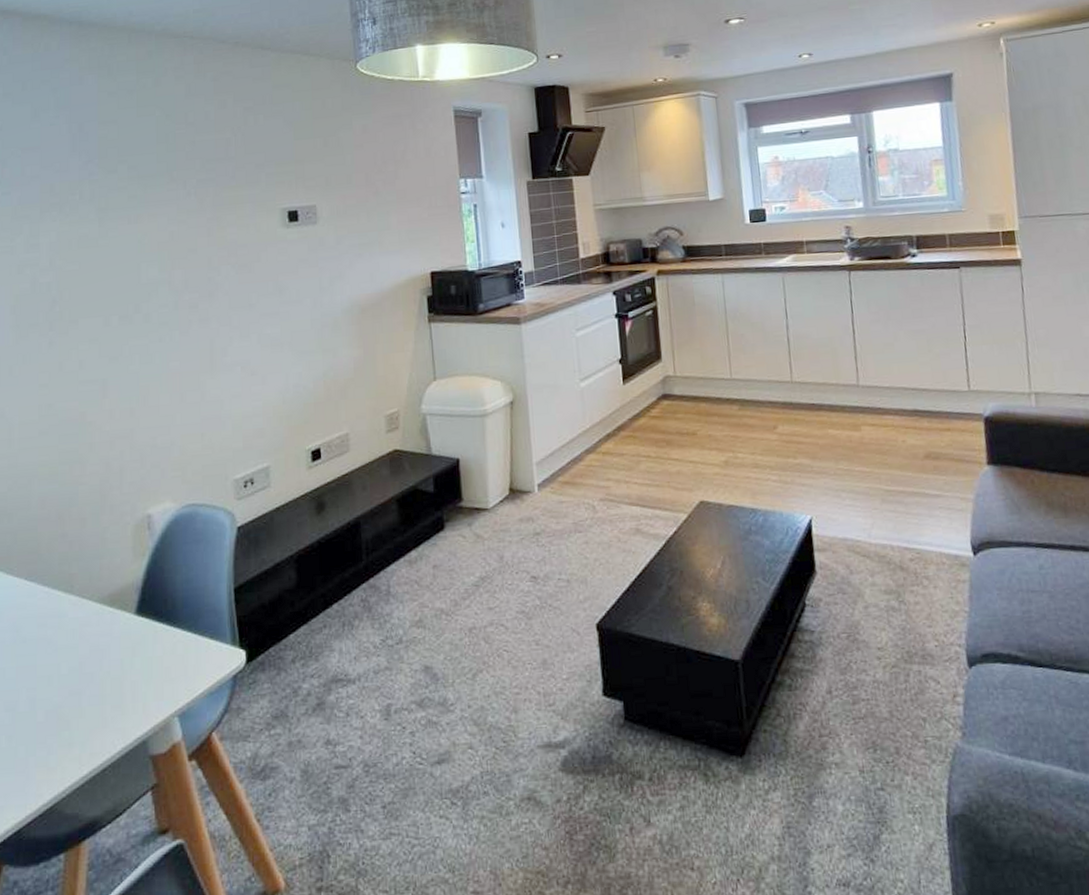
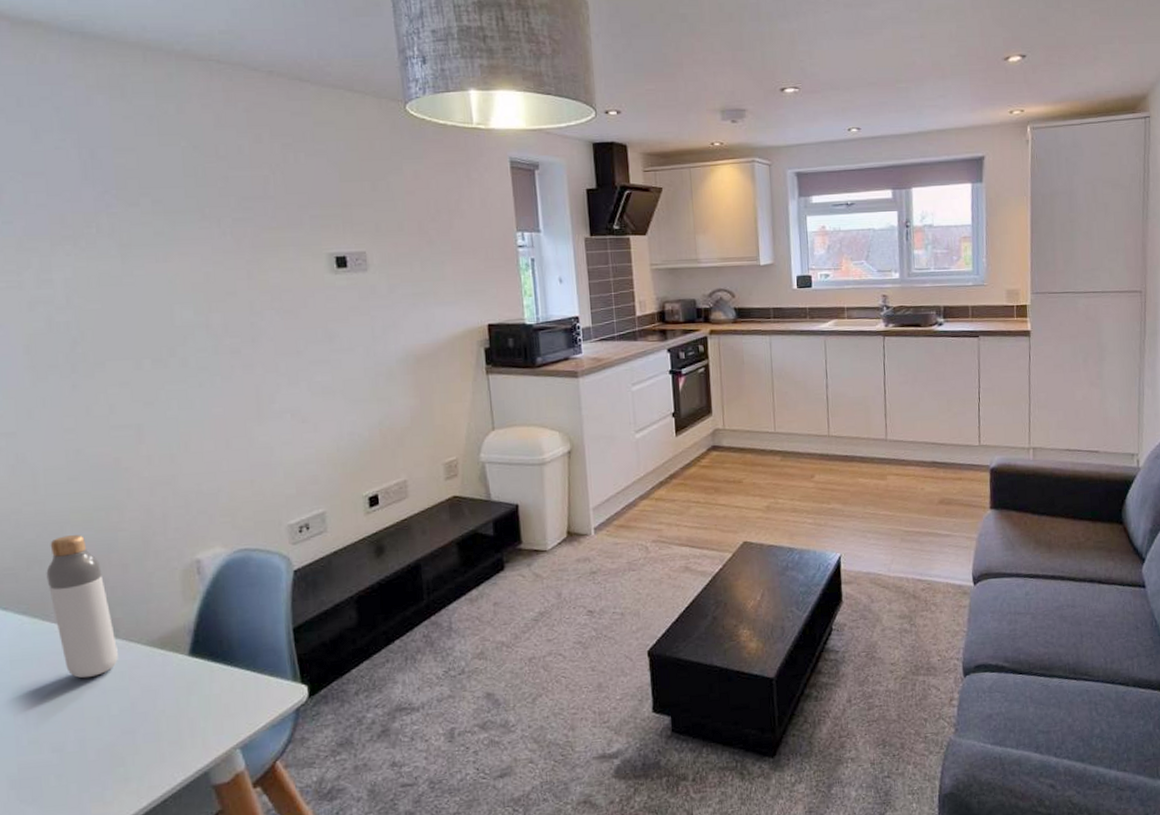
bottle: none [13,488,71,635] -> present [46,535,118,678]

